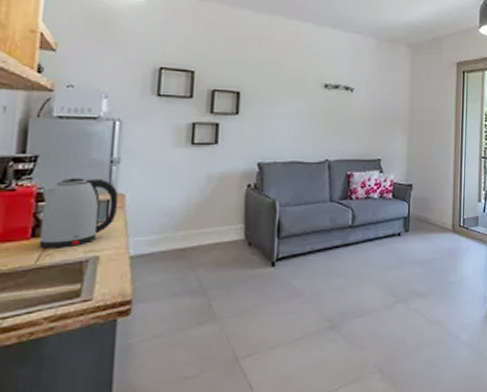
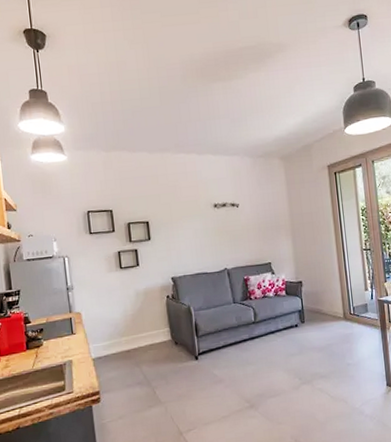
kettle: present [38,178,119,249] -> none [27,303,78,357]

